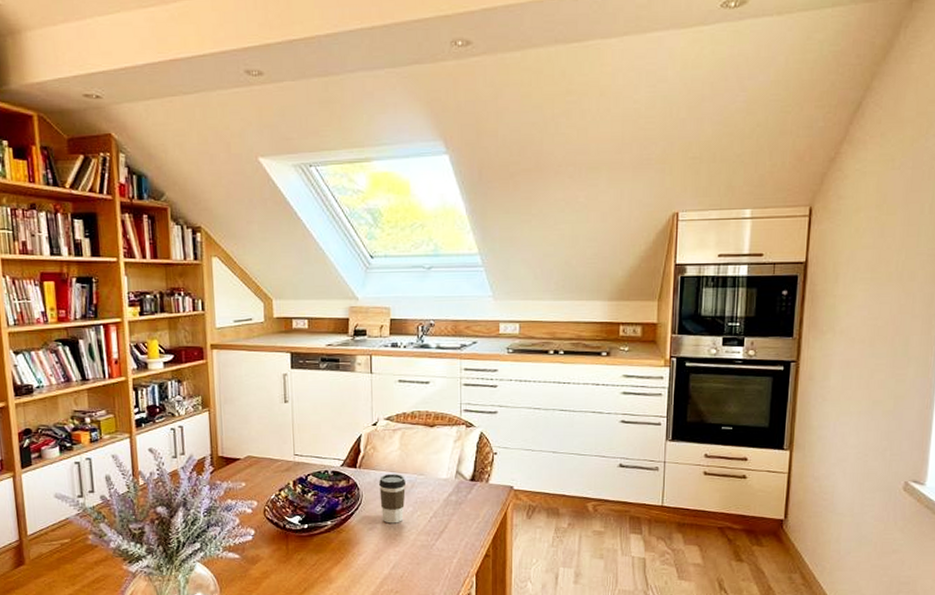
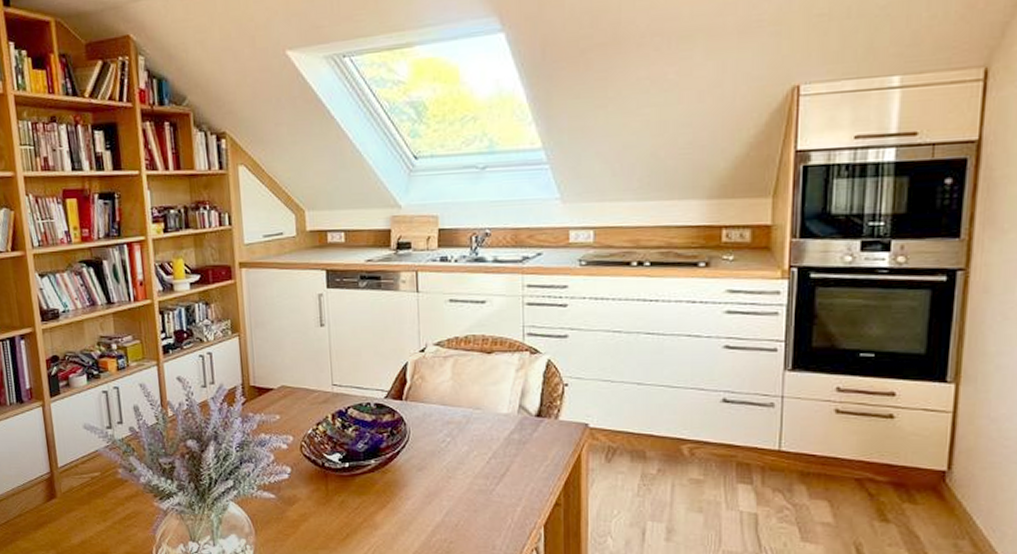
coffee cup: present [378,474,406,524] -> none [428,407,460,464]

